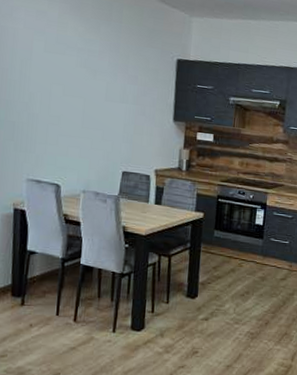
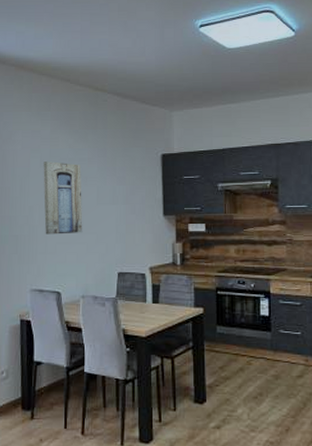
wall art: none [46,47,91,128] -> present [43,161,83,235]

